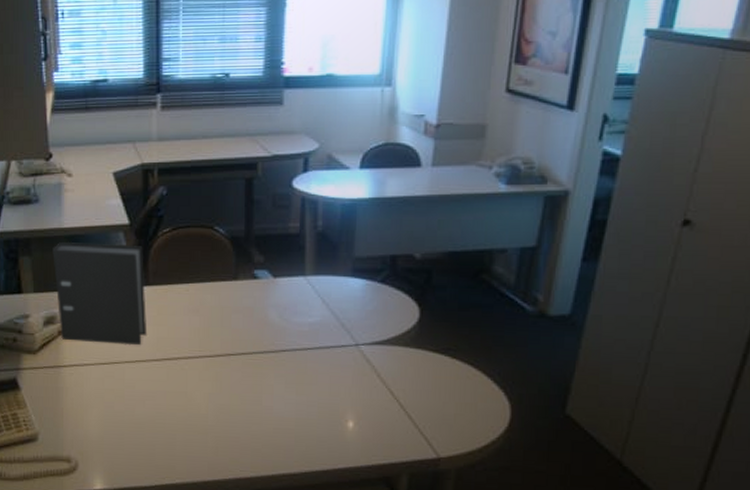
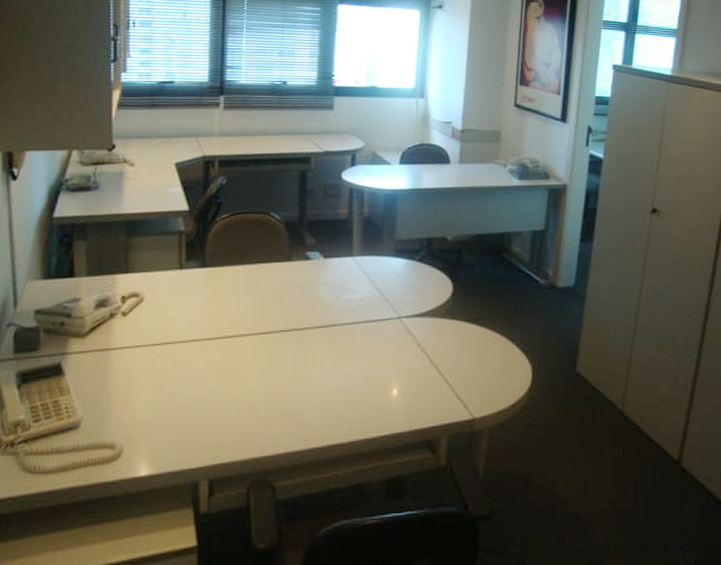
binder: present [53,241,147,346] -> none [109,226,202,326]

